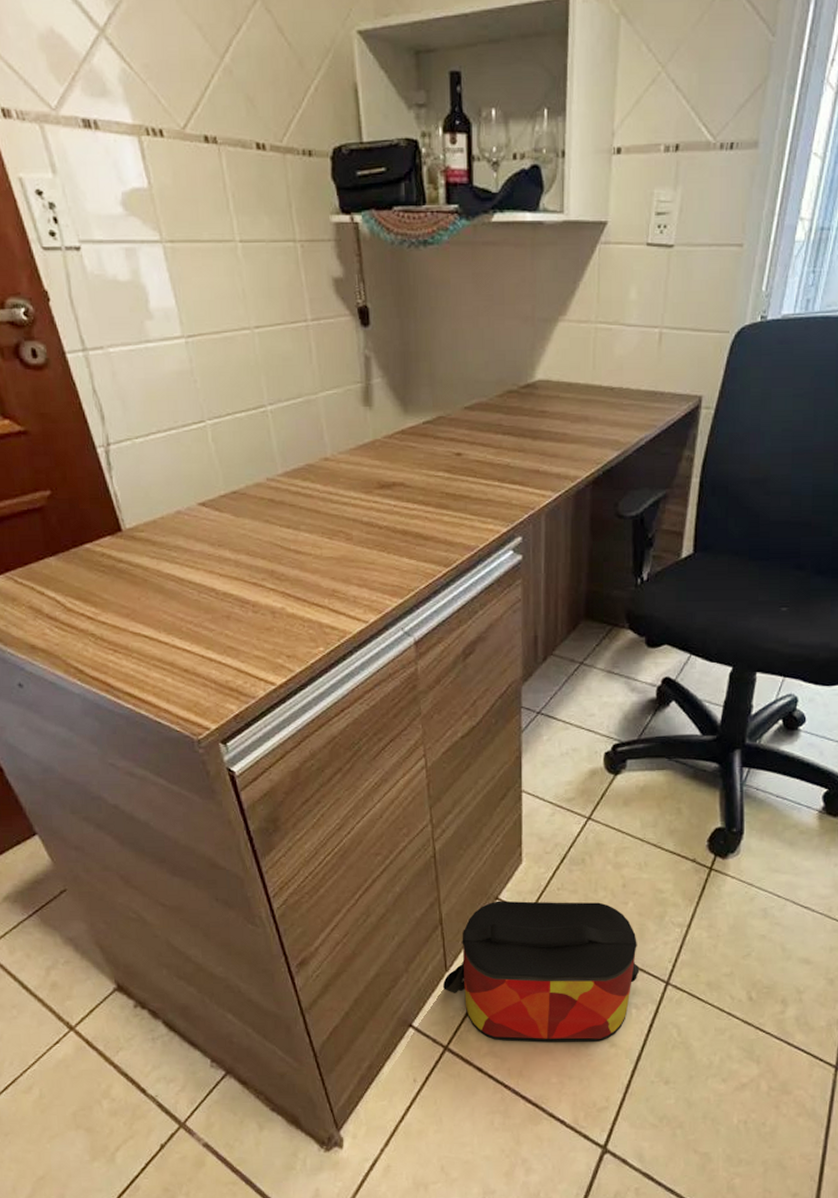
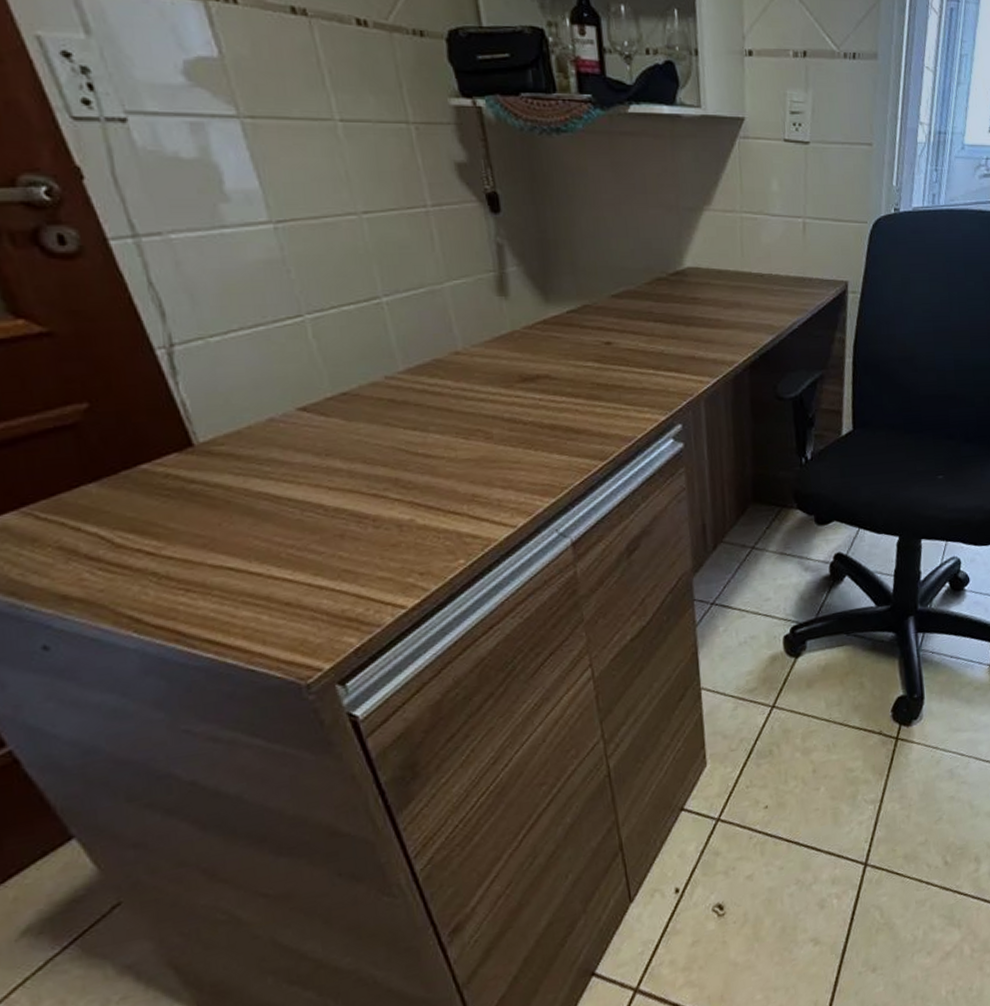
bag: present [443,900,640,1043] -> none [628,793,837,968]

